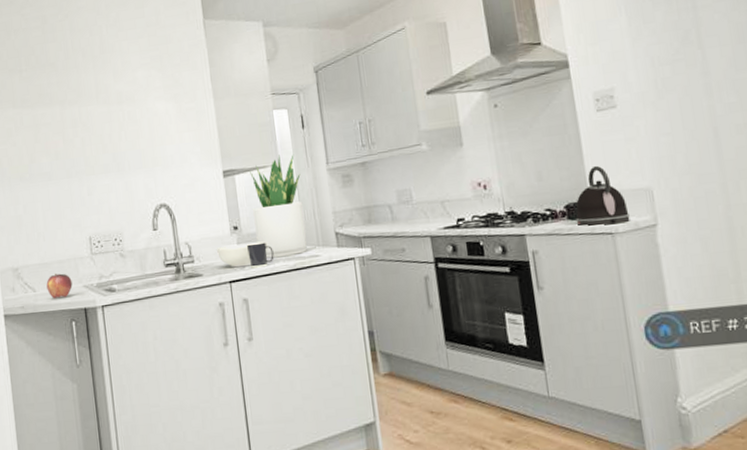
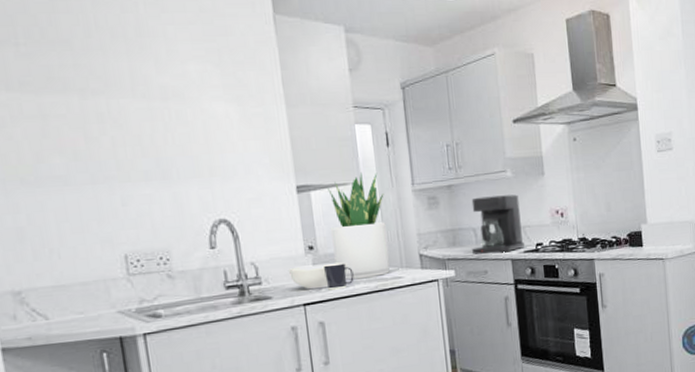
fruit: present [46,273,73,299] -> none [64,297,102,328]
coffee maker: none [386,168,445,232] -> present [471,194,525,255]
kettle: present [575,165,631,227] -> none [635,199,678,253]

